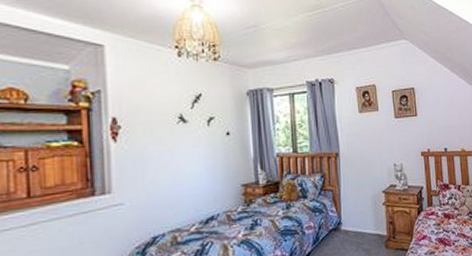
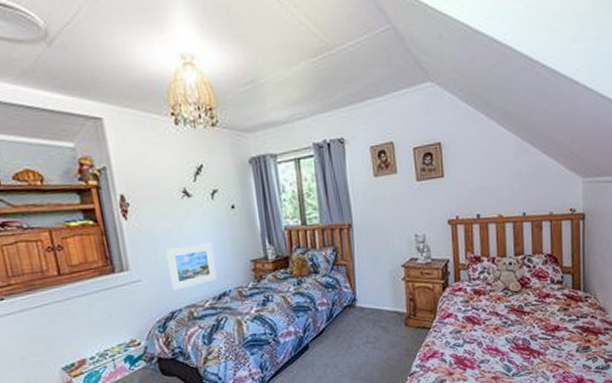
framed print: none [155,167,205,215] -> present [166,243,216,291]

